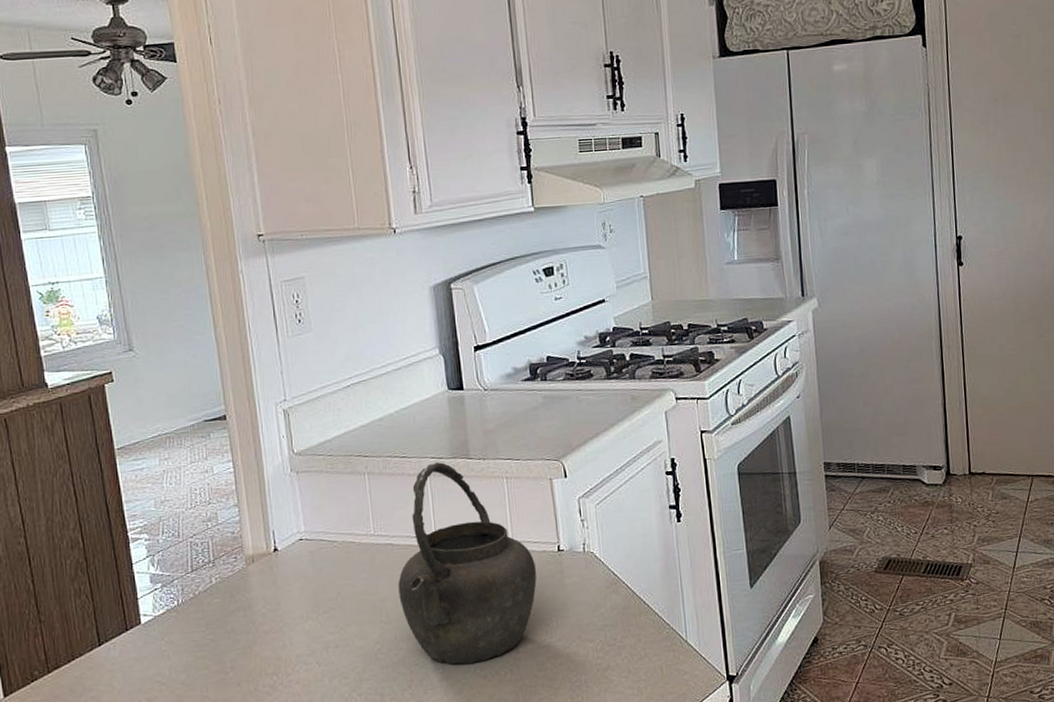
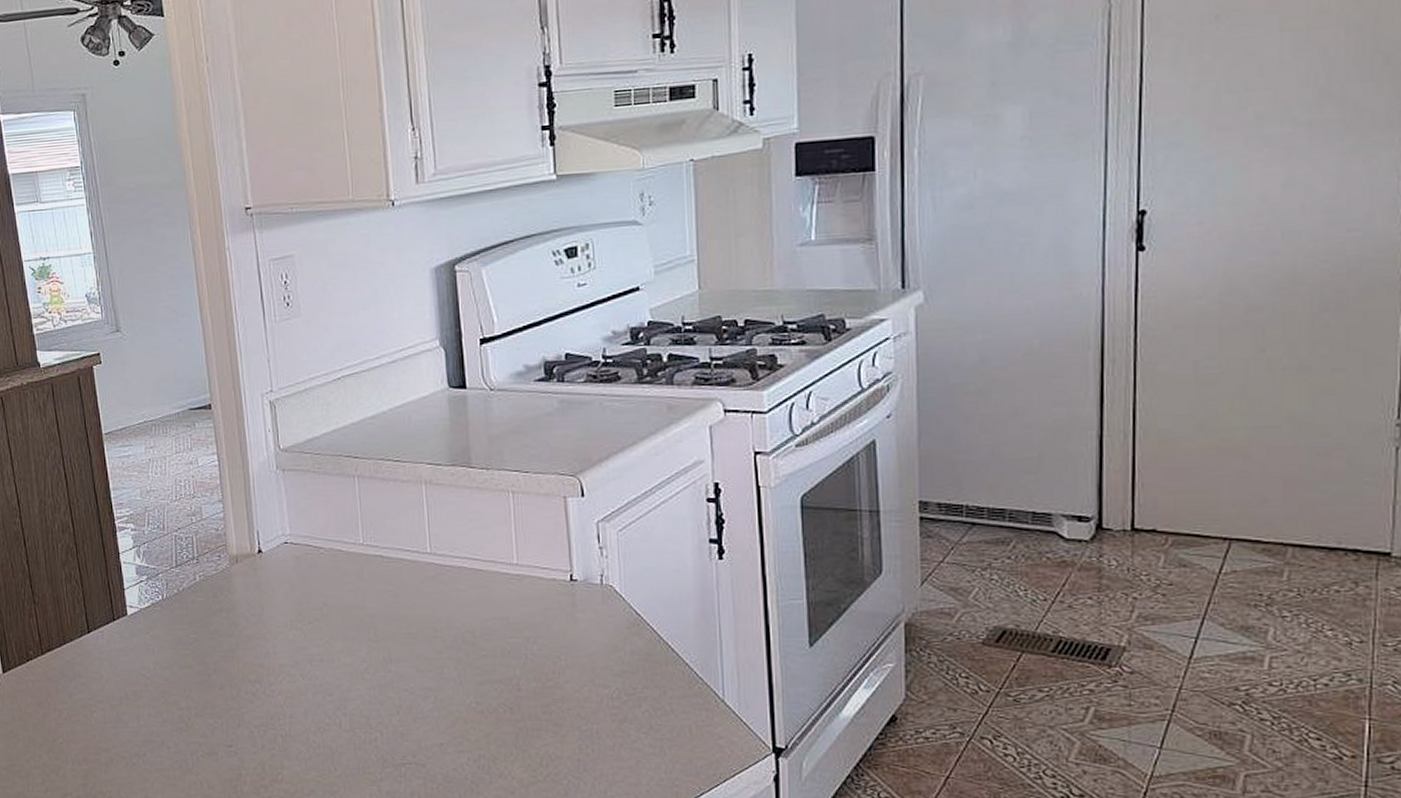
kettle: present [398,462,537,665] -> none [388,469,545,696]

